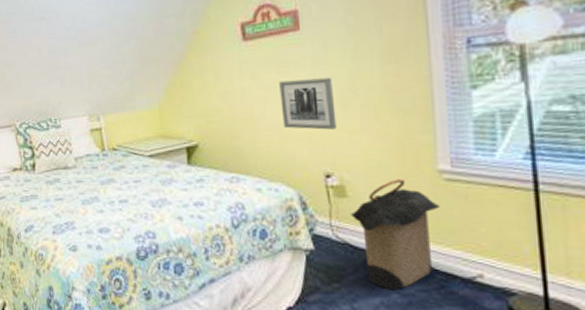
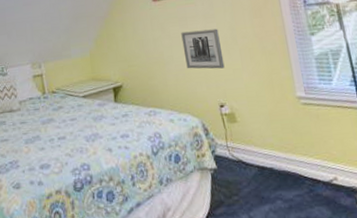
laundry hamper: present [350,178,440,290] -> none [240,104,303,198]

